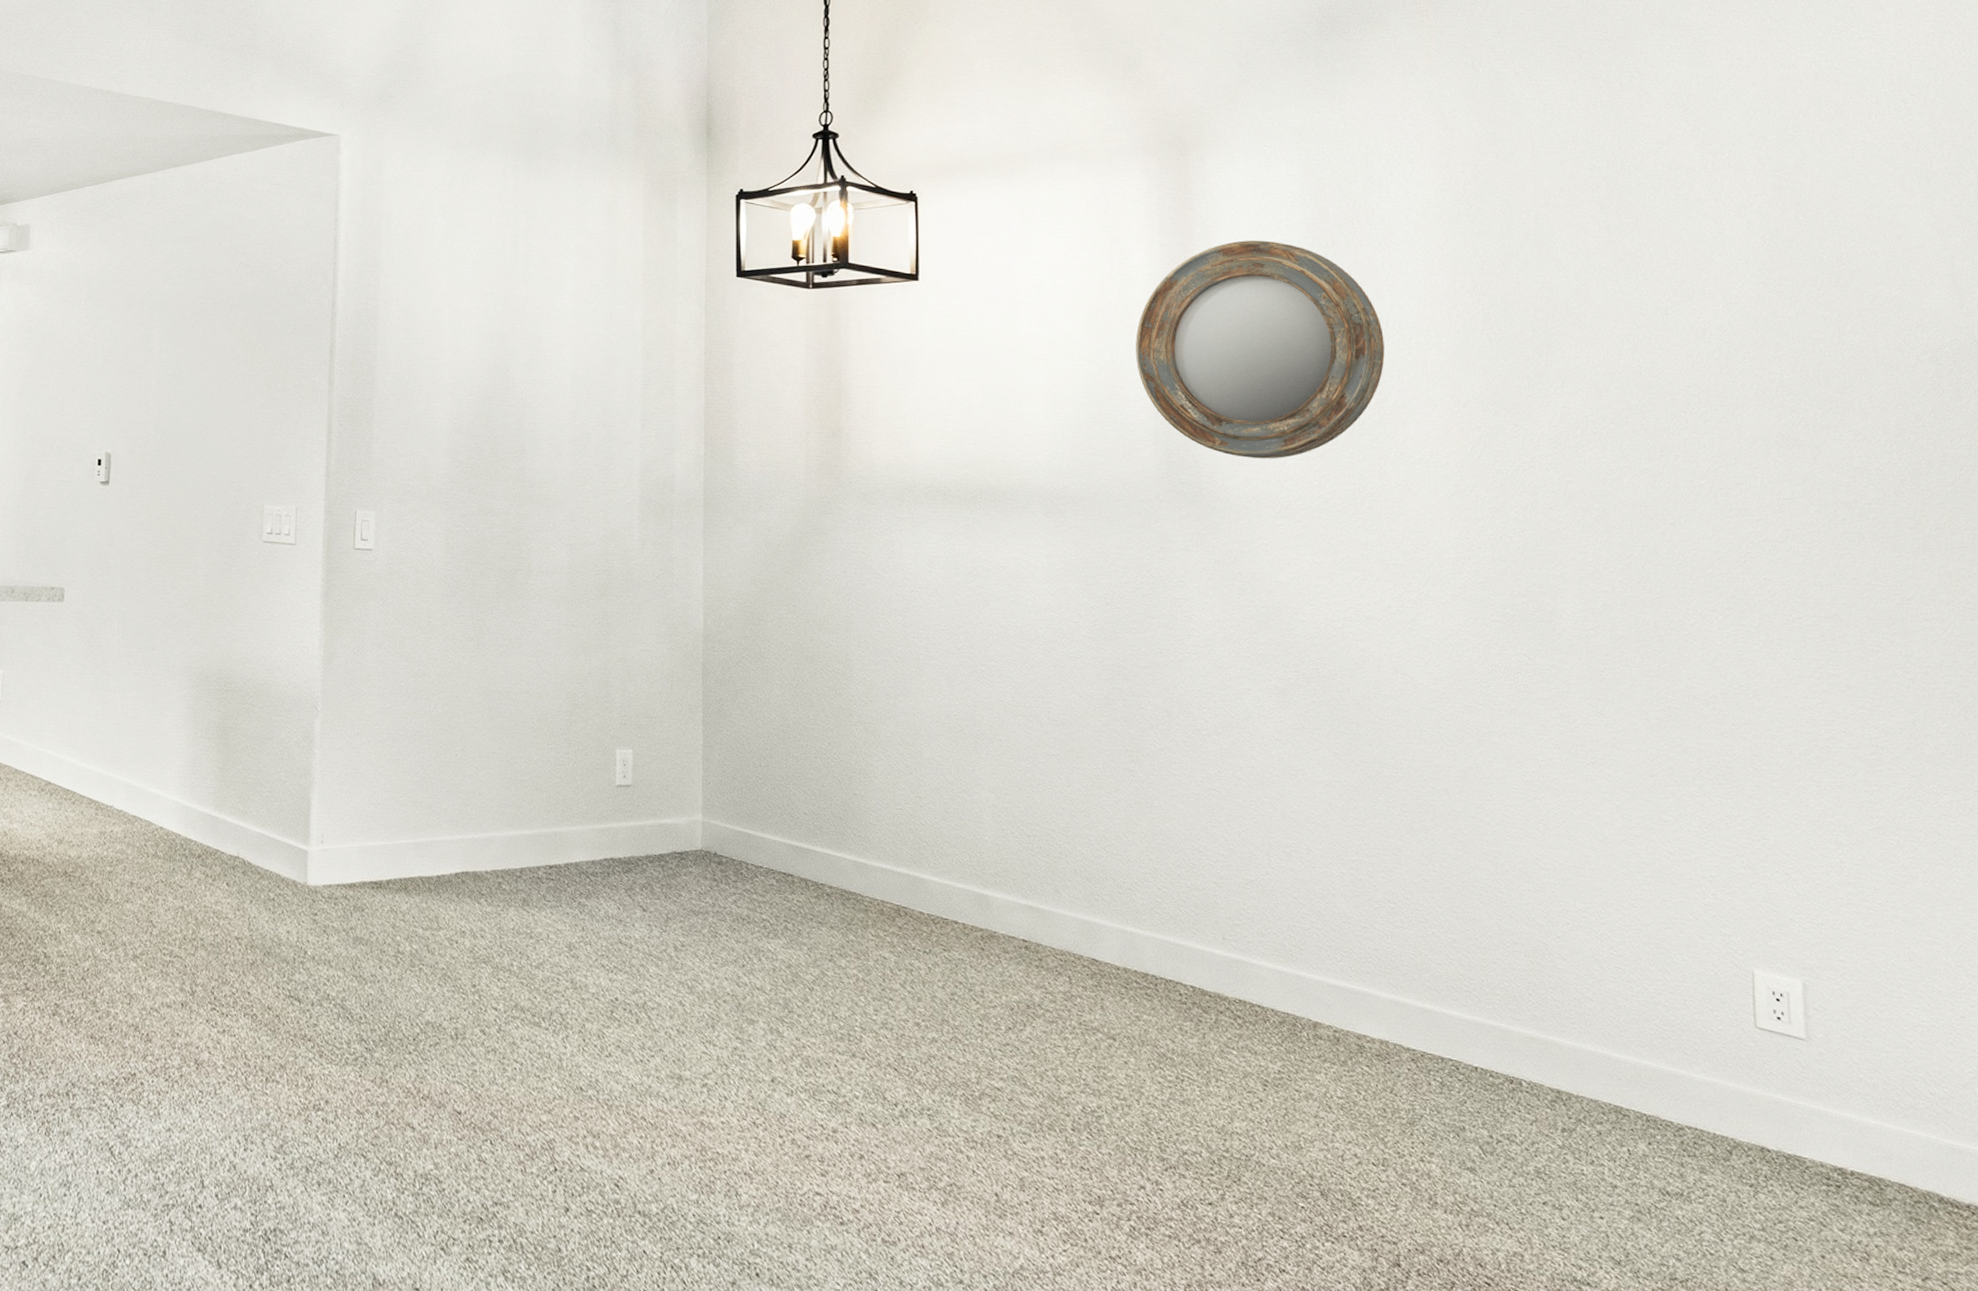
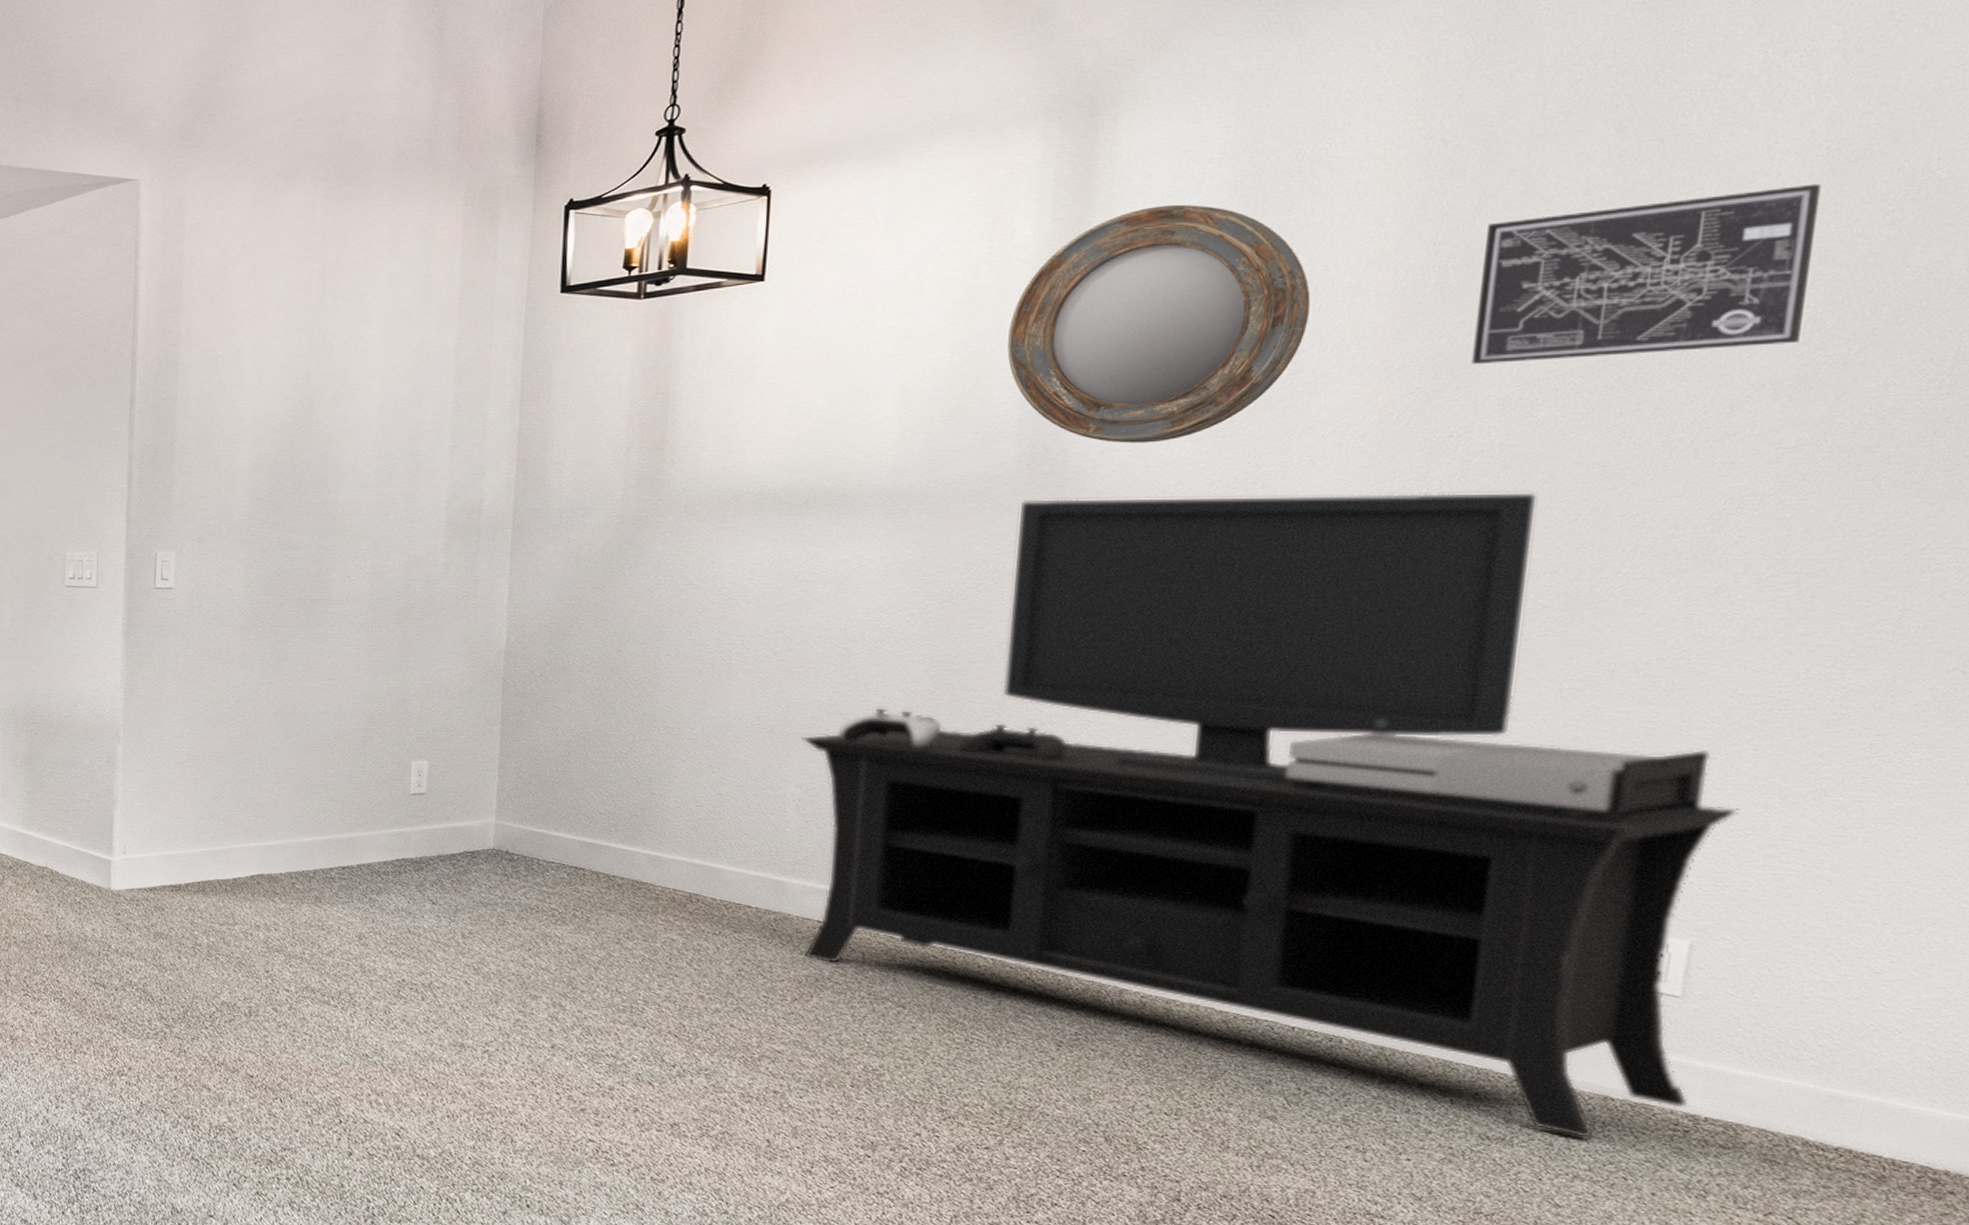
media console: none [991,507,1834,1194] -> present [802,492,1739,1139]
wall art: none [1516,266,1776,406] -> present [1471,183,1822,364]

